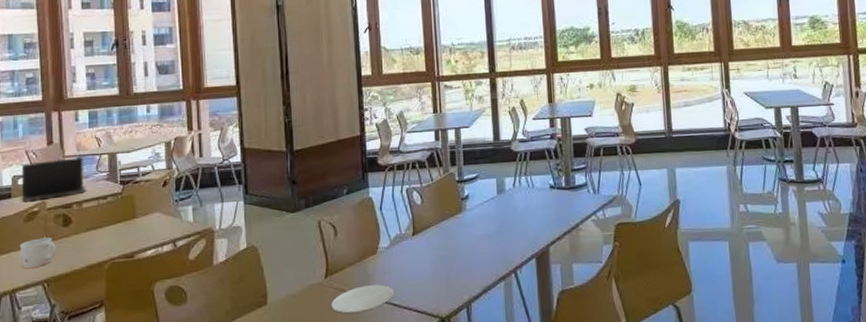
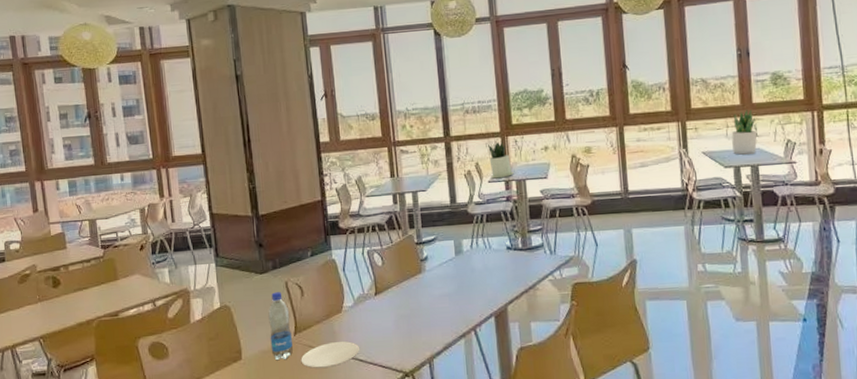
mug: present [19,237,56,269] -> none [16,297,49,327]
laptop computer: present [21,157,86,202] -> none [11,224,71,266]
bottle: none [298,232,323,306] -> present [268,292,293,361]
planter: none [532,79,559,116] -> present [487,142,514,179]
planter: none [772,52,796,96] -> present [731,109,757,155]

